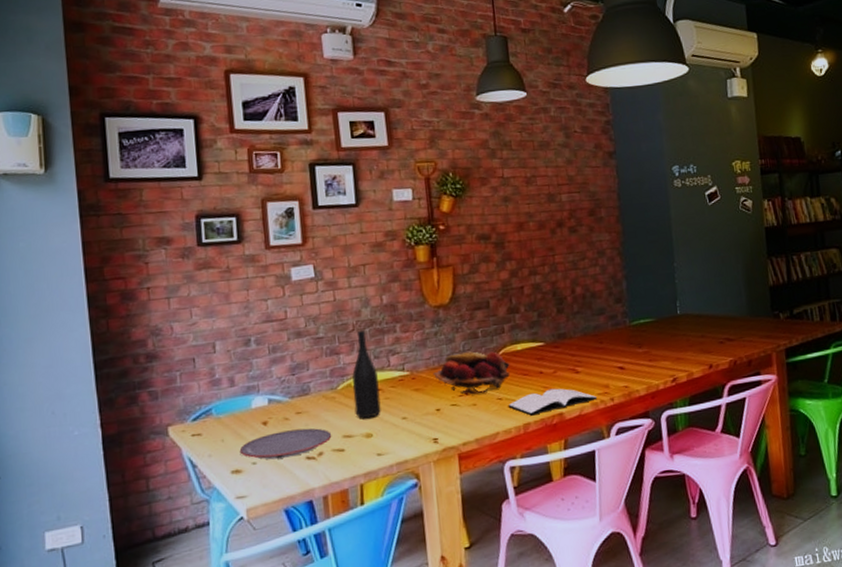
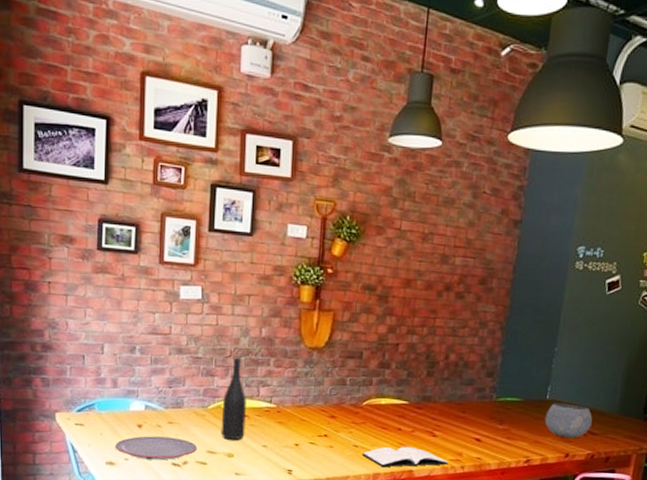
fruit basket: present [432,351,510,395] -> none [297,396,371,438]
bowl: none [680,315,726,350] -> present [544,403,592,439]

